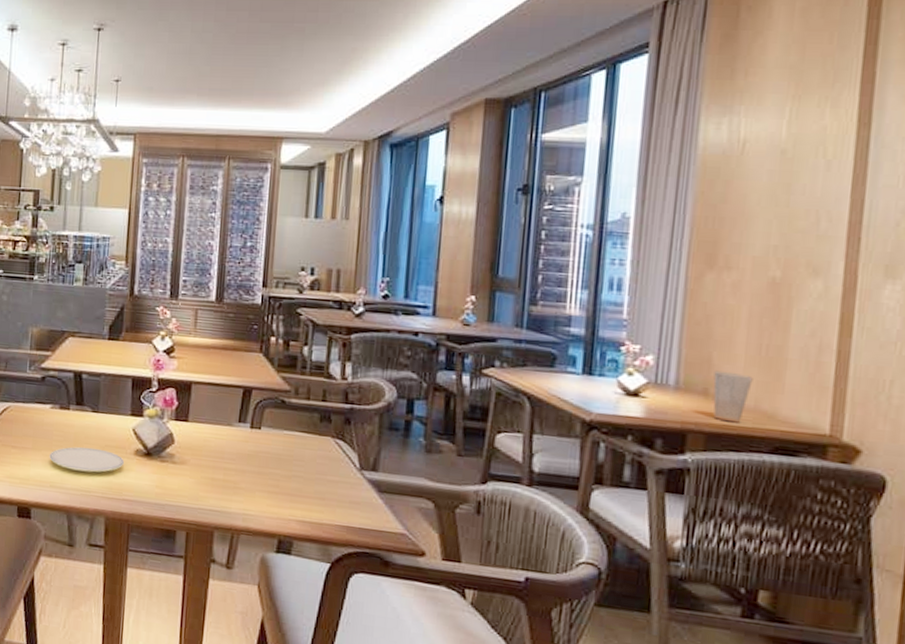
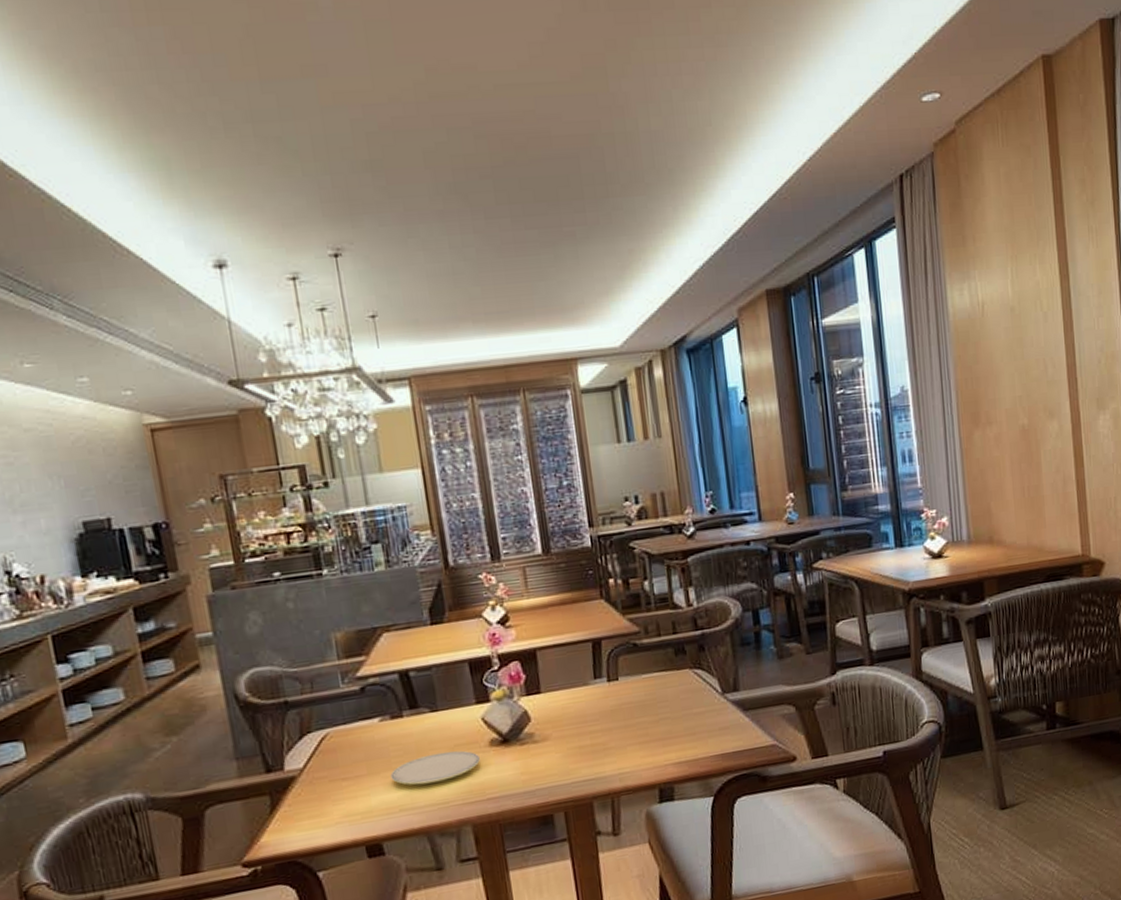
cup: present [713,370,753,423] -> none [994,517,1023,563]

